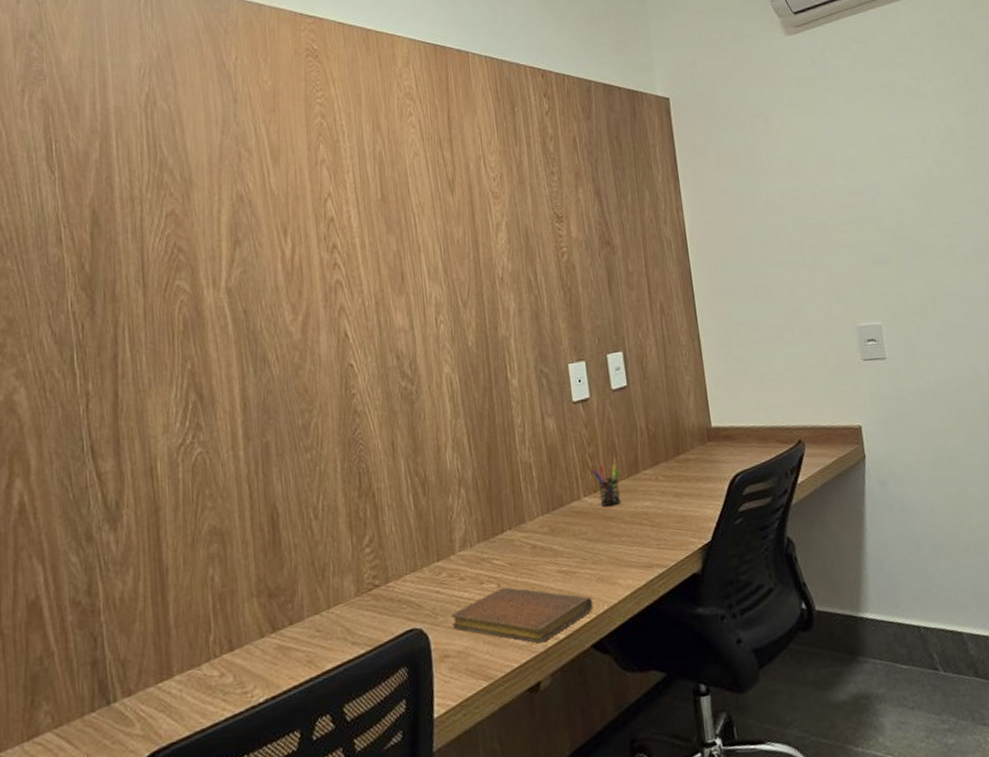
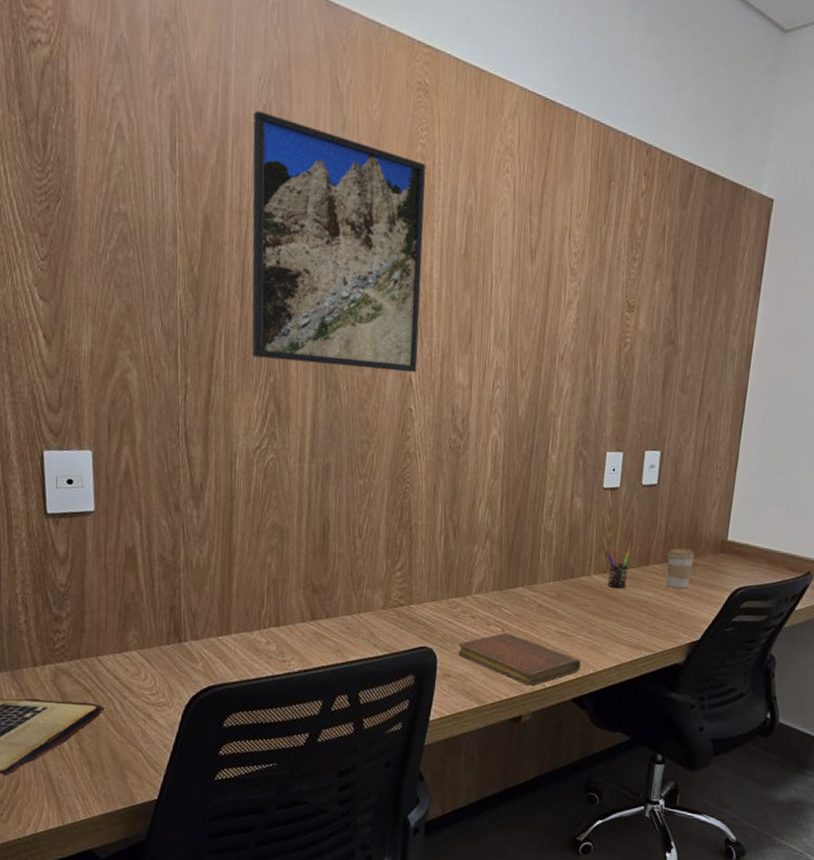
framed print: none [137,99,351,346] -> present [252,111,426,373]
coffee cup: none [655,445,685,491] -> present [666,548,695,589]

